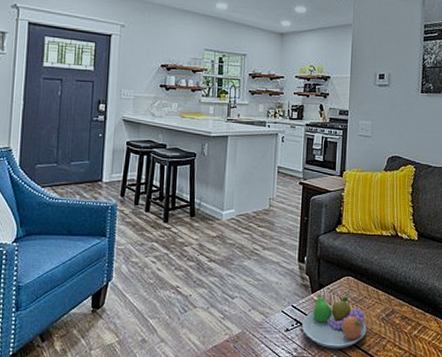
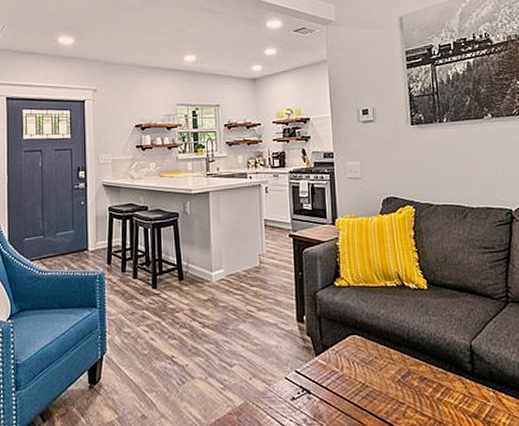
fruit bowl: present [301,293,367,349] -> none [308,356,382,418]

